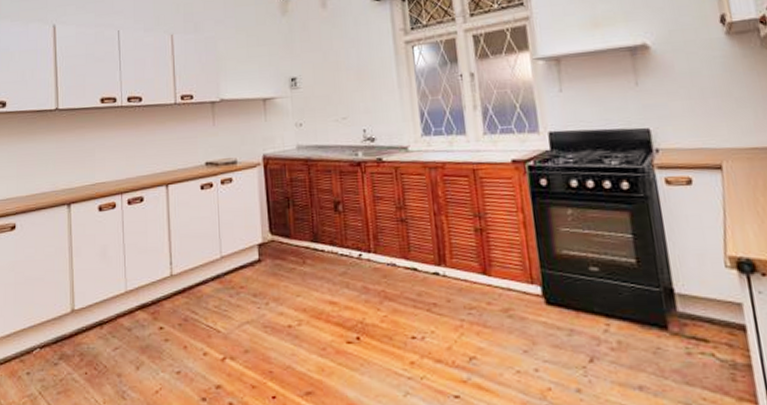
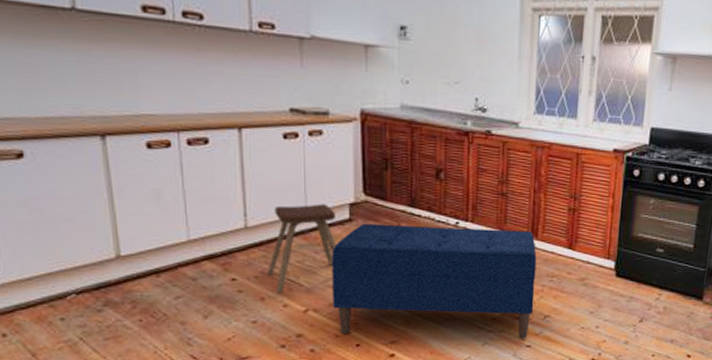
music stool: none [189,247,249,341] -> present [267,204,337,294]
bench: none [245,257,456,388] -> present [332,223,537,339]

